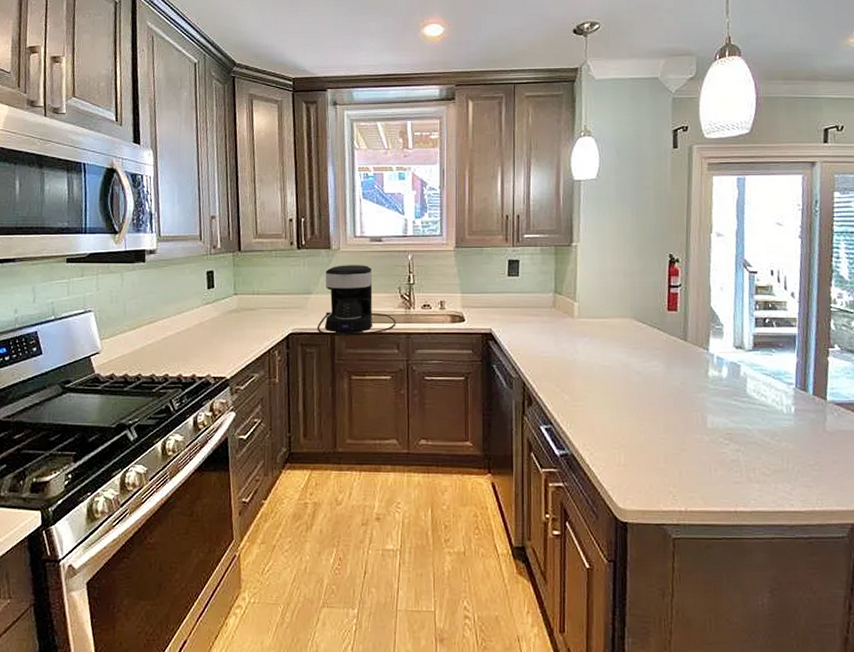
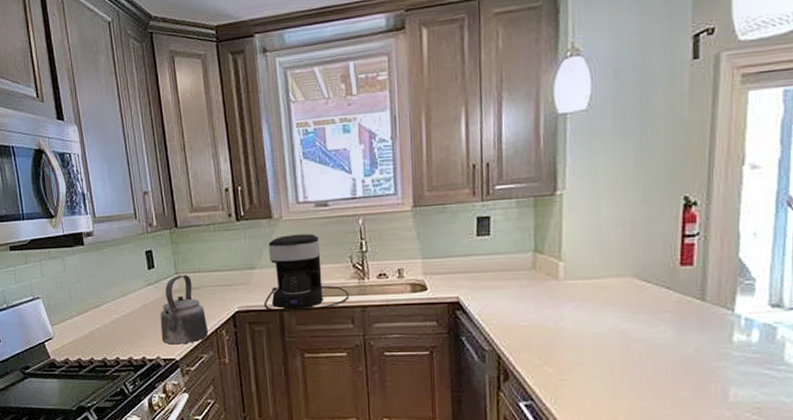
kettle: none [214,296,262,363] -> present [160,275,209,345]

